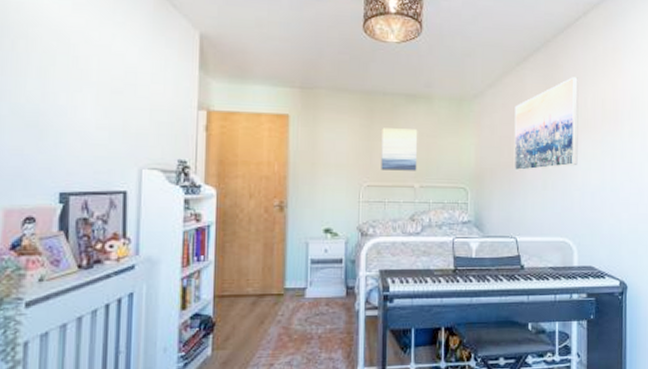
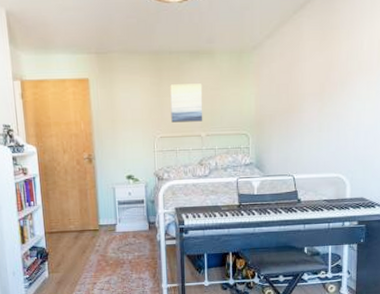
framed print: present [513,77,579,171] -> none [291,20,355,116]

